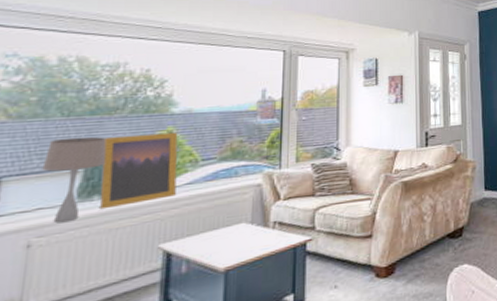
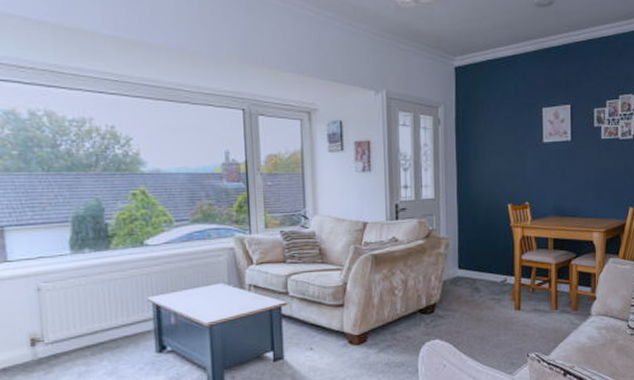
table lamp: present [42,136,107,224] -> none [35,192,90,272]
picture frame: present [100,132,178,210] -> none [85,192,156,262]

